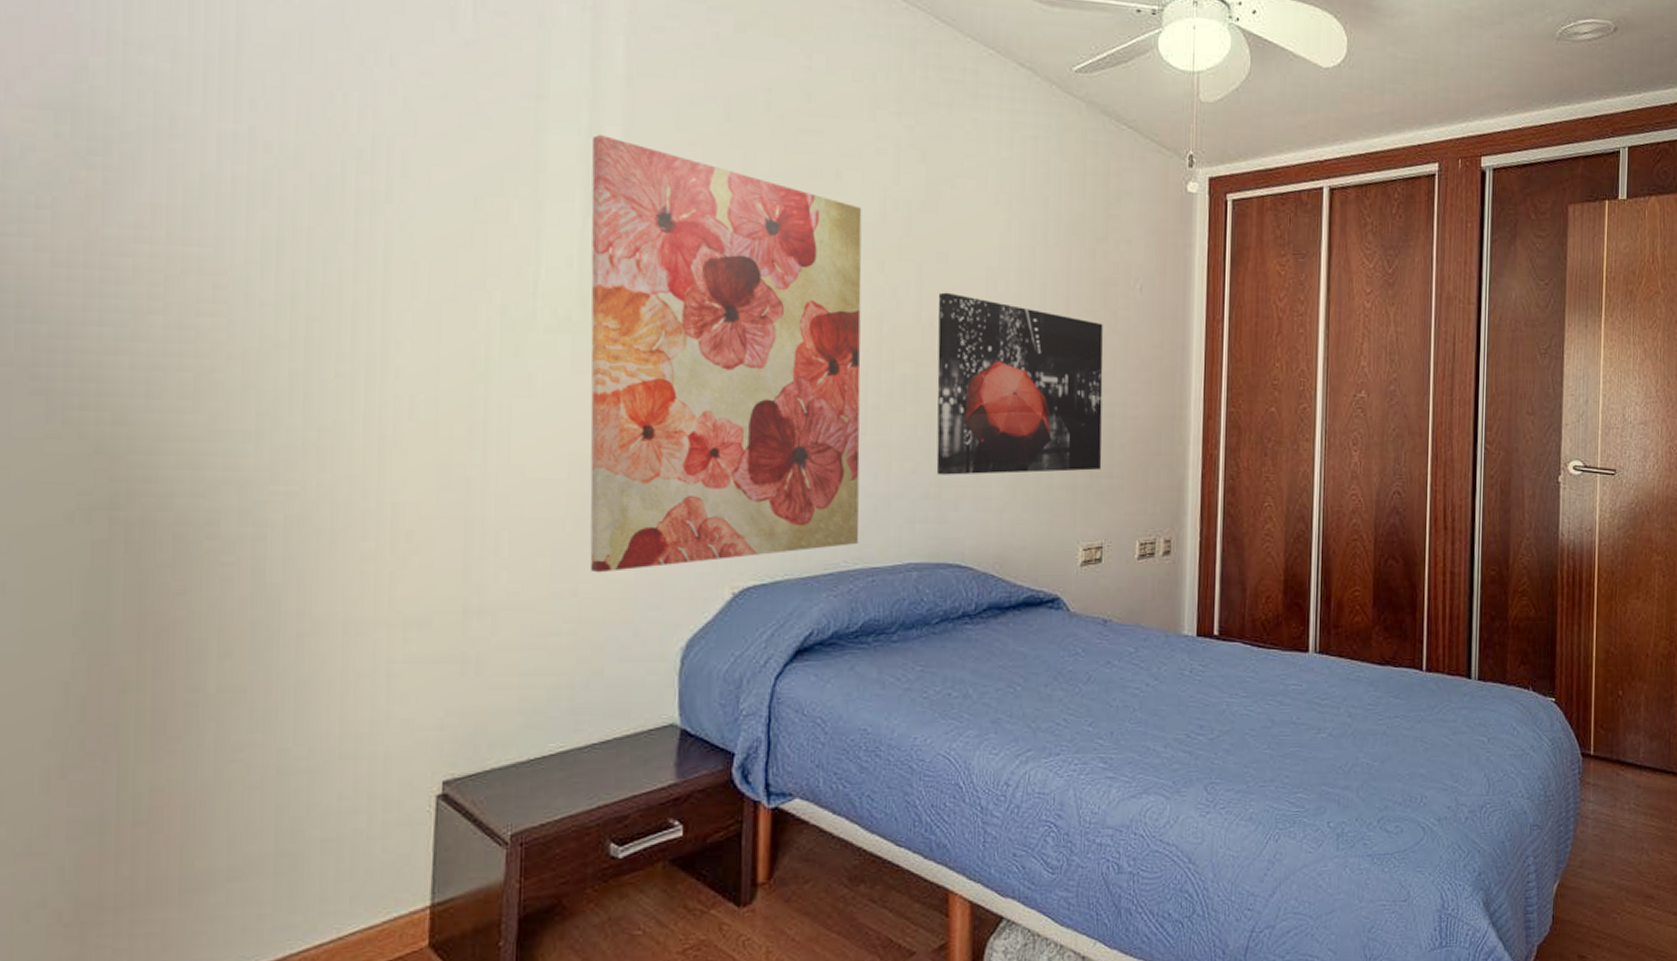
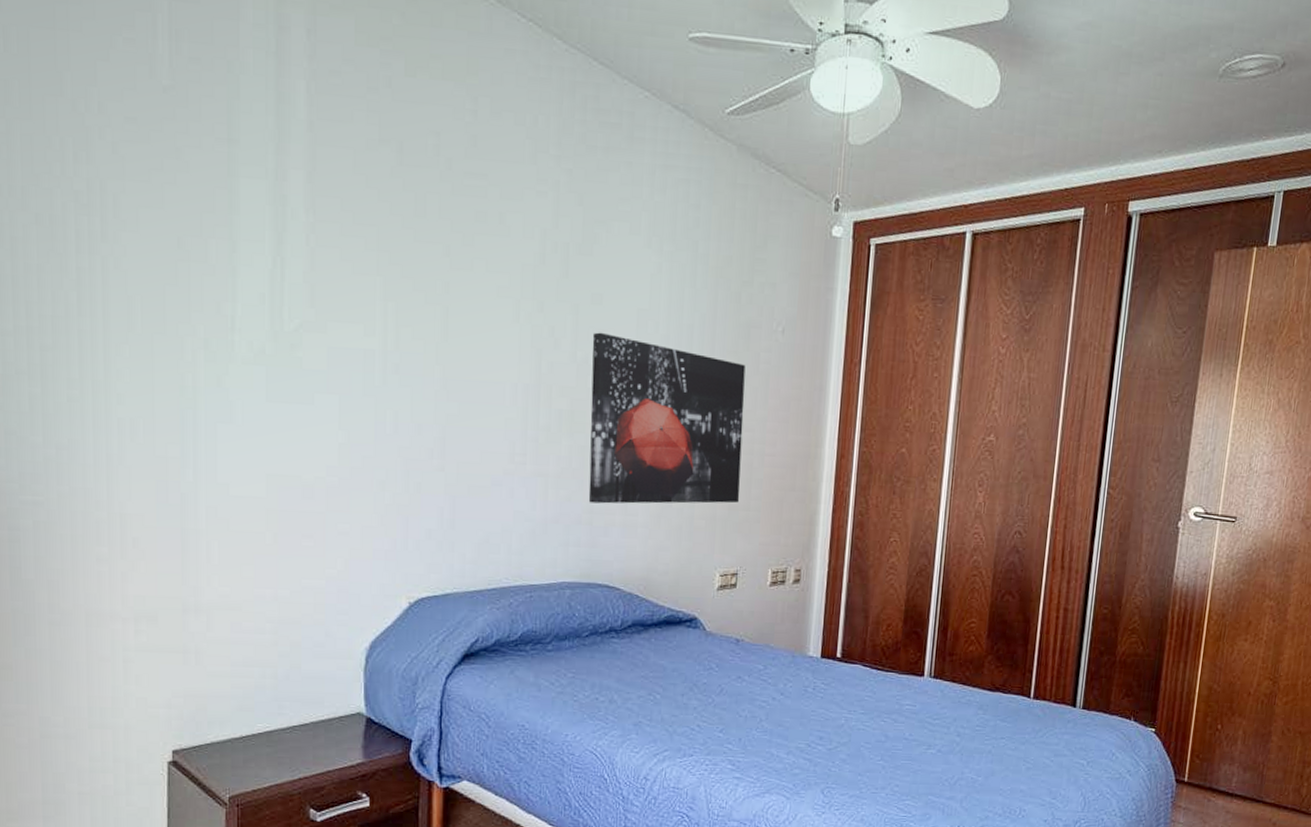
wall art: present [590,135,862,573] -> none [278,178,523,581]

